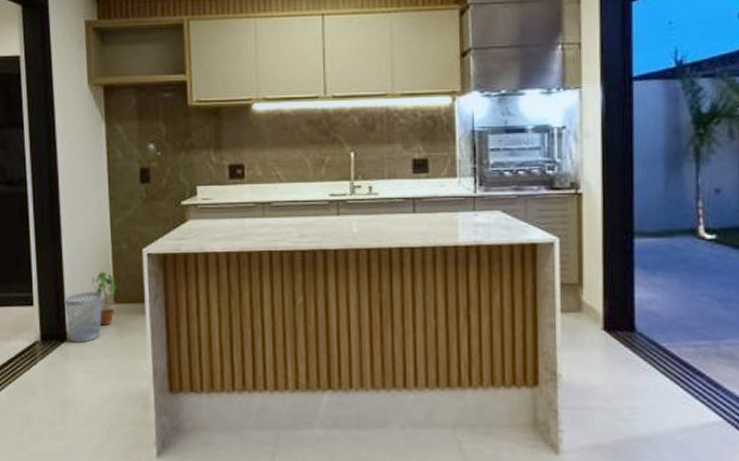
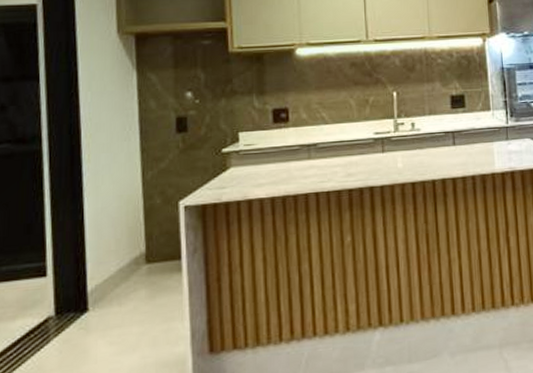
wastebasket: present [64,292,102,343] -> none [85,252,131,313]
potted plant: present [92,272,116,326] -> none [120,230,148,290]

